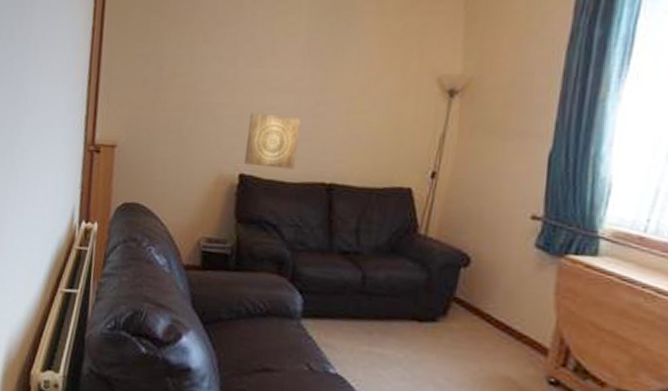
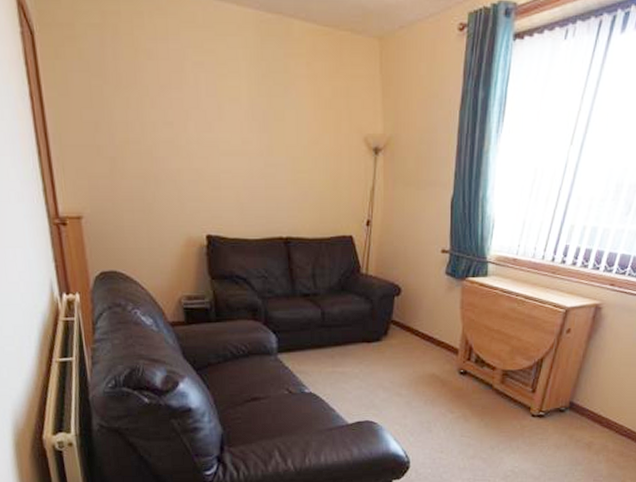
wall art: present [244,113,302,170] -> none [208,177,255,228]

